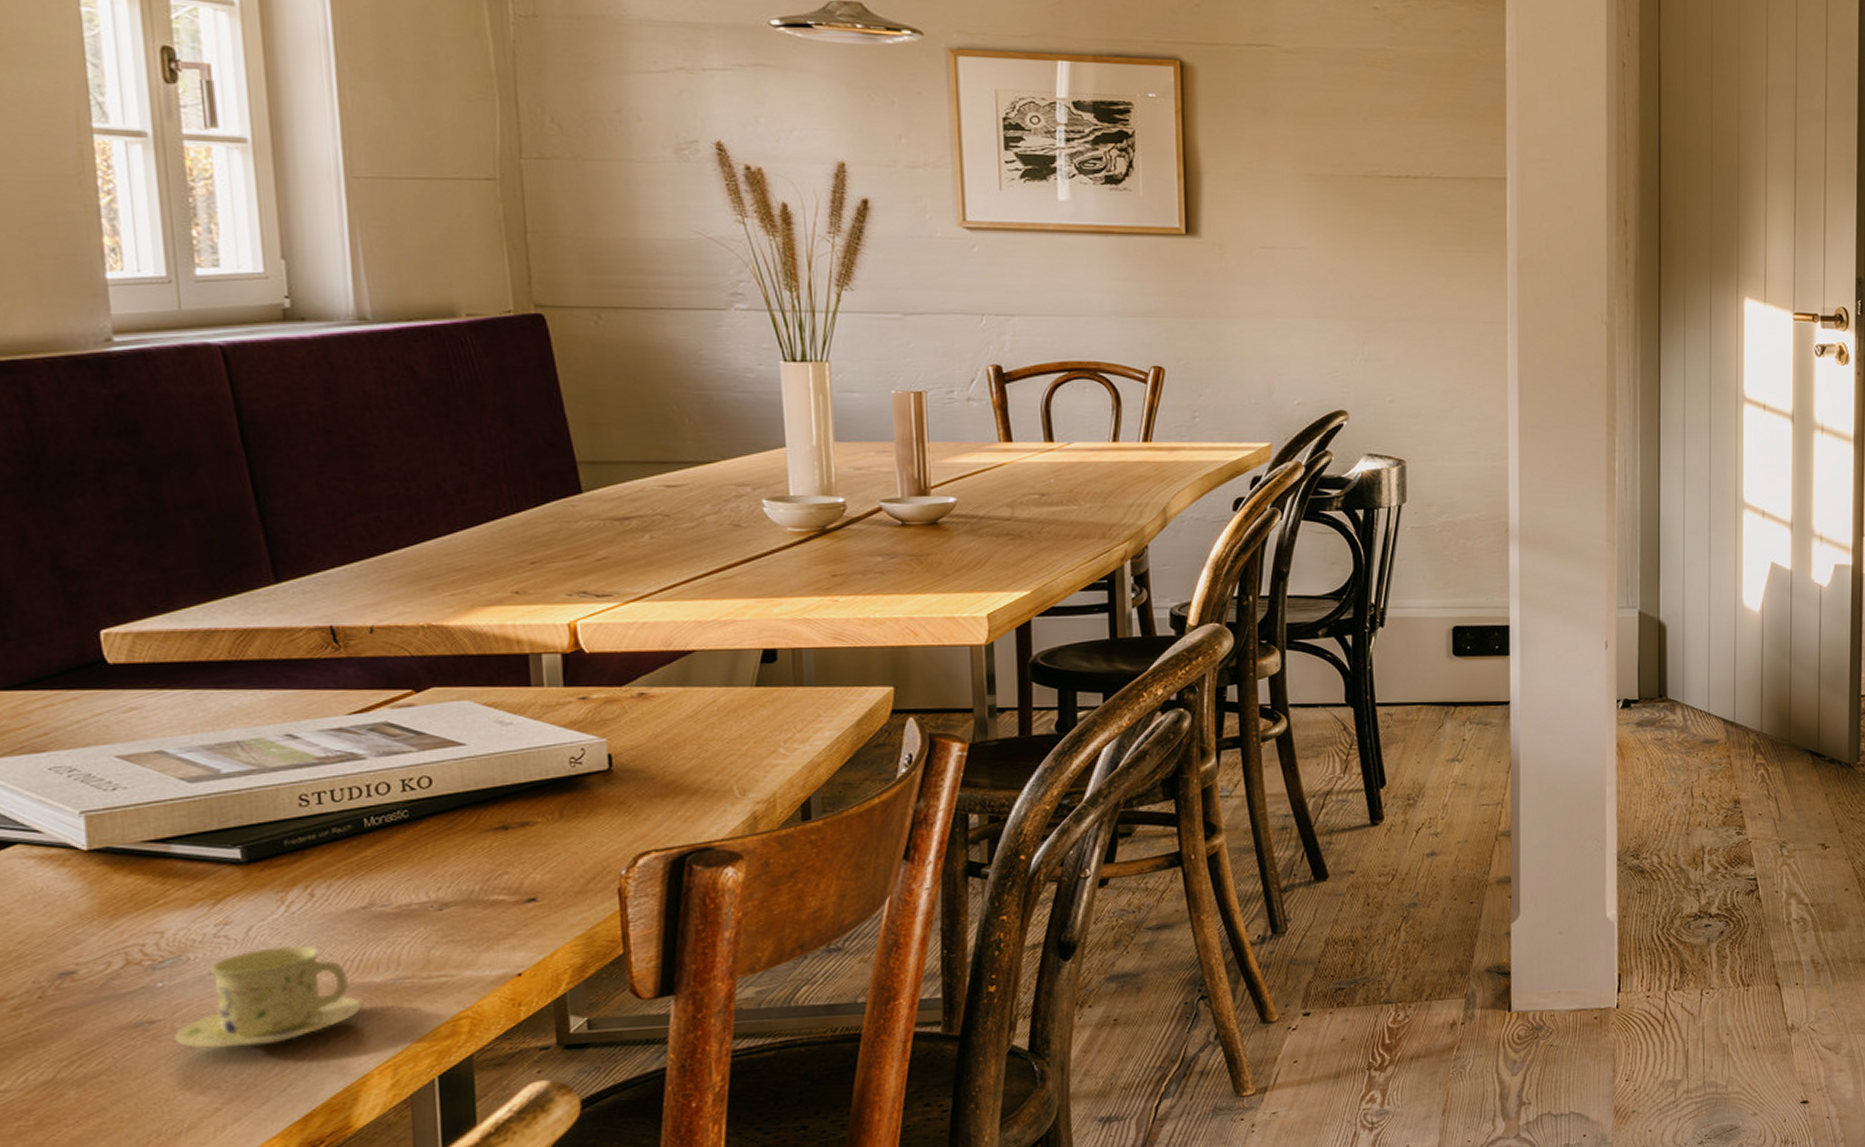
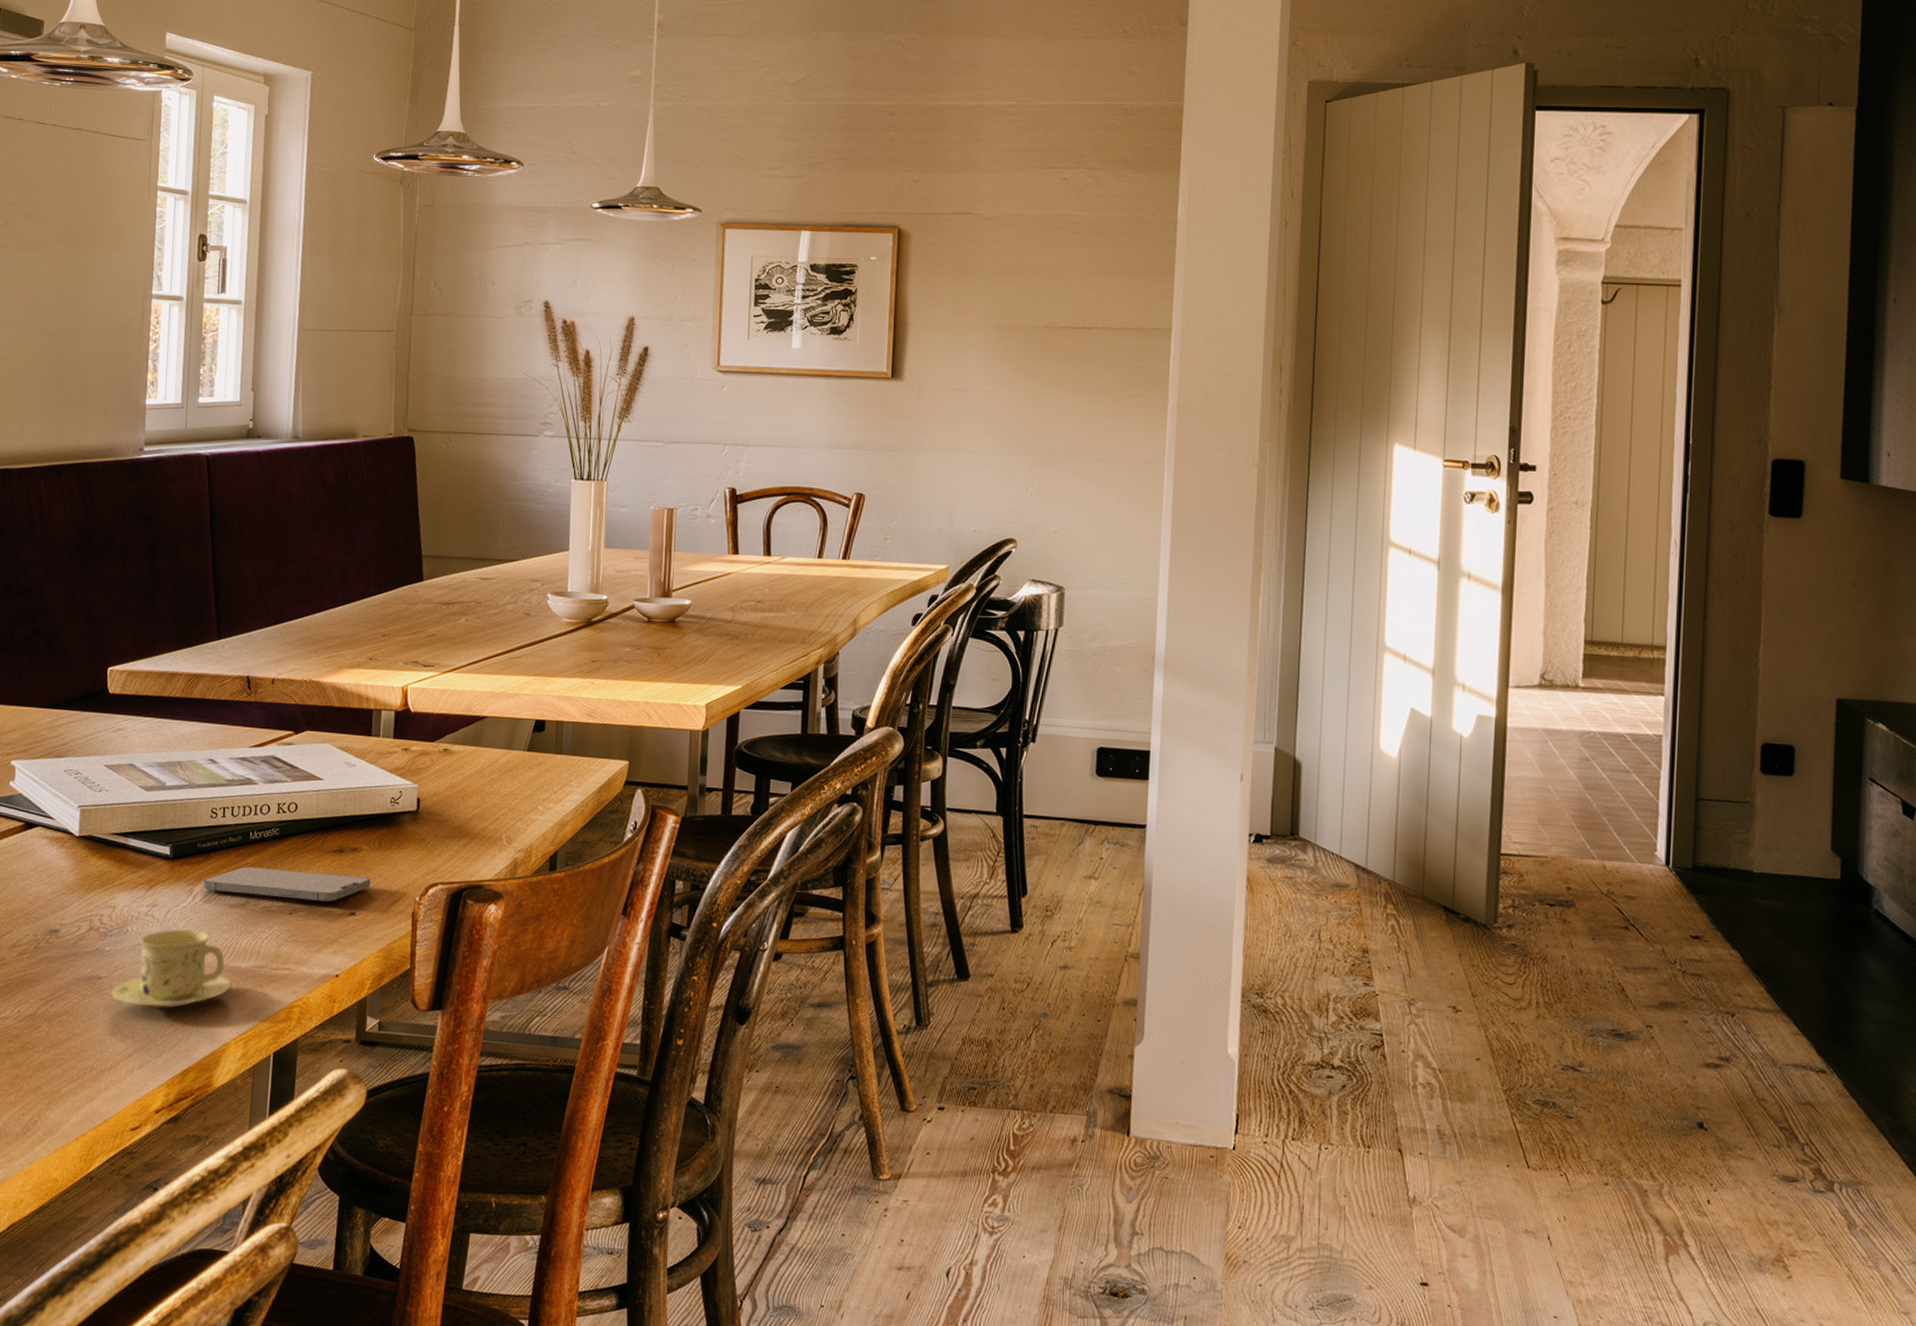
smartphone: none [297,855,554,896] -> present [202,866,371,903]

